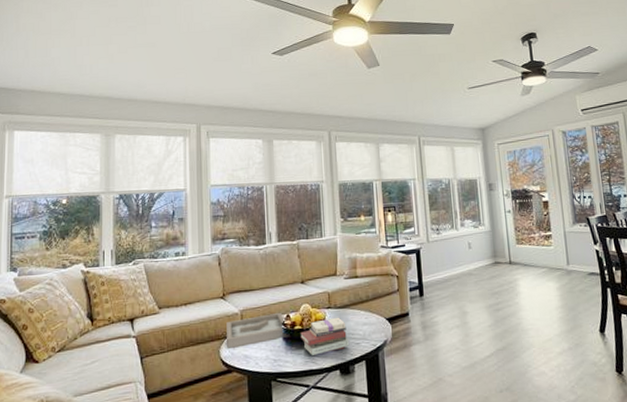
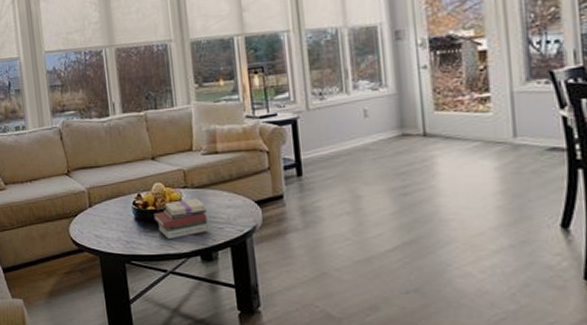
decorative tray: present [226,312,290,350] -> none [73,191,143,229]

